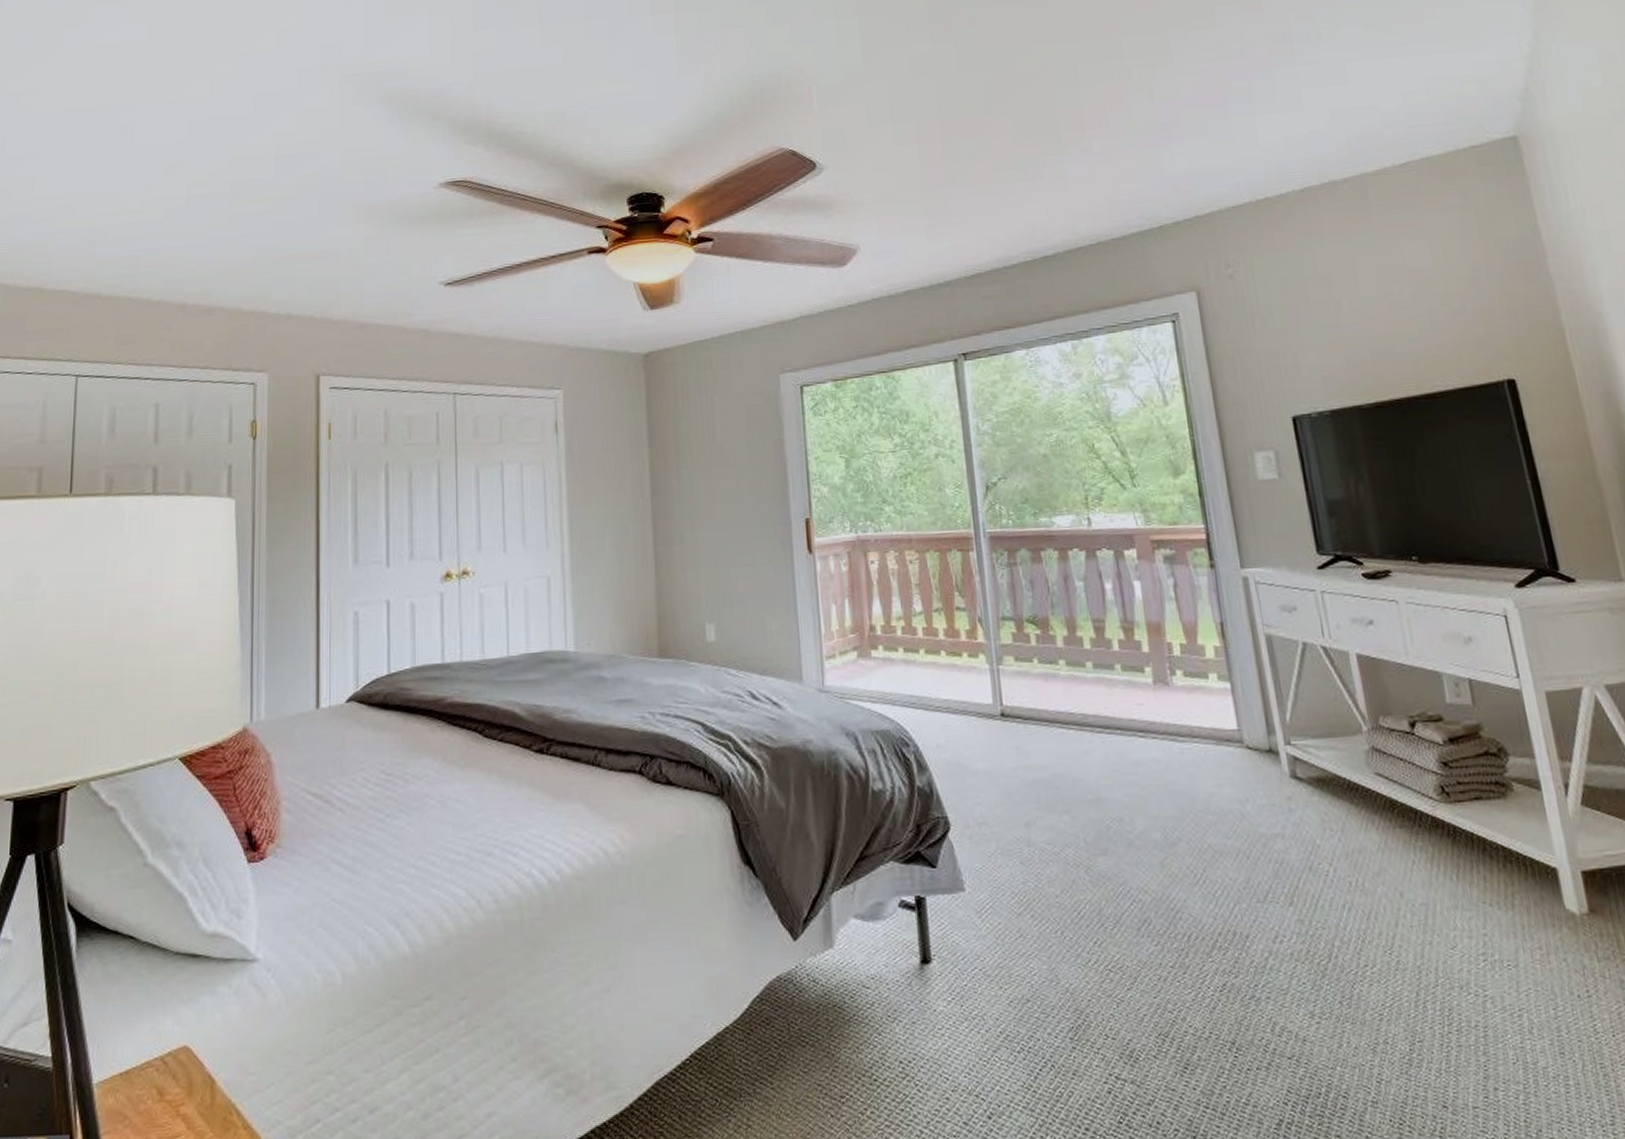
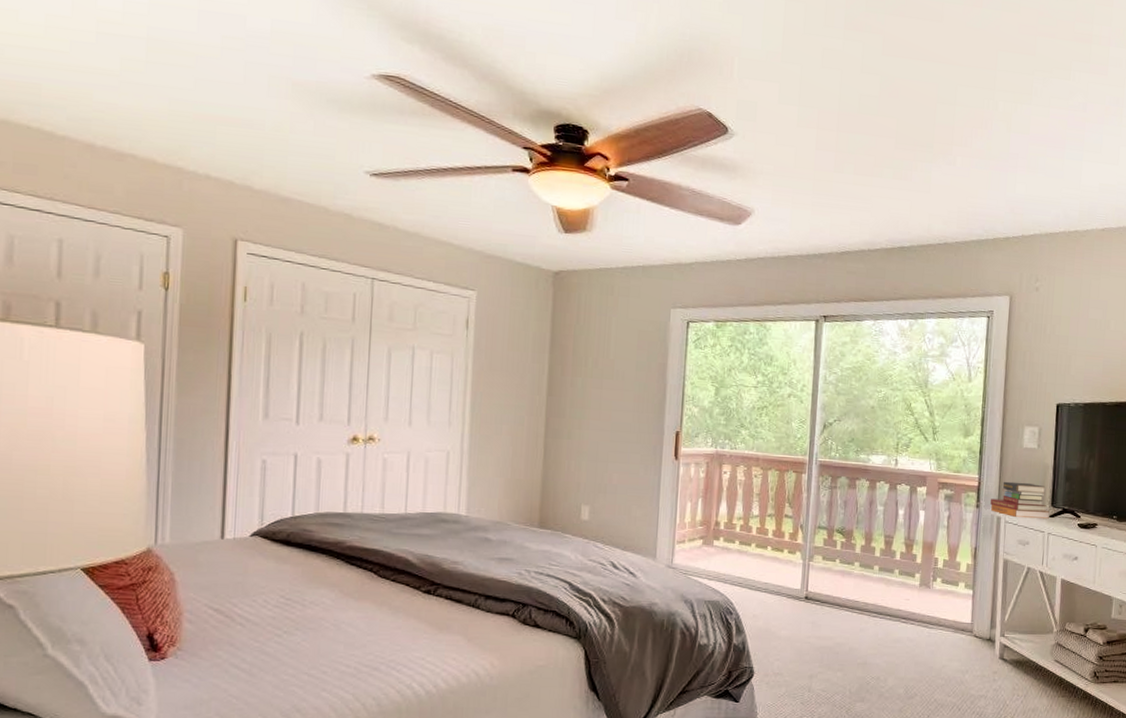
books: none [1228,525,1317,576] -> present [990,481,1049,520]

